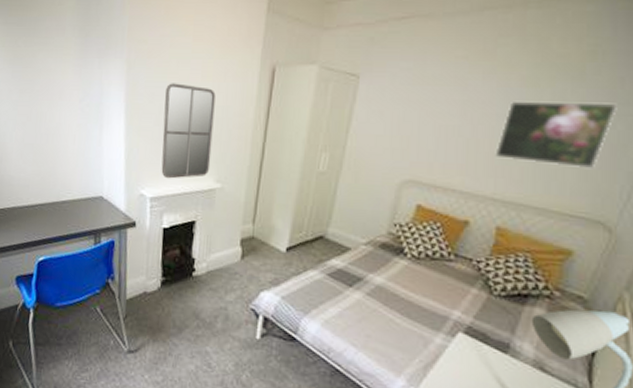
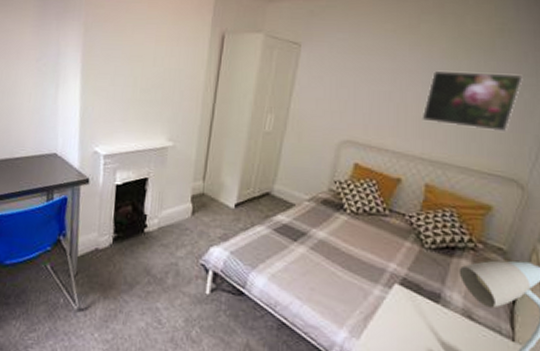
home mirror: present [161,83,216,179] -> none [115,46,169,137]

